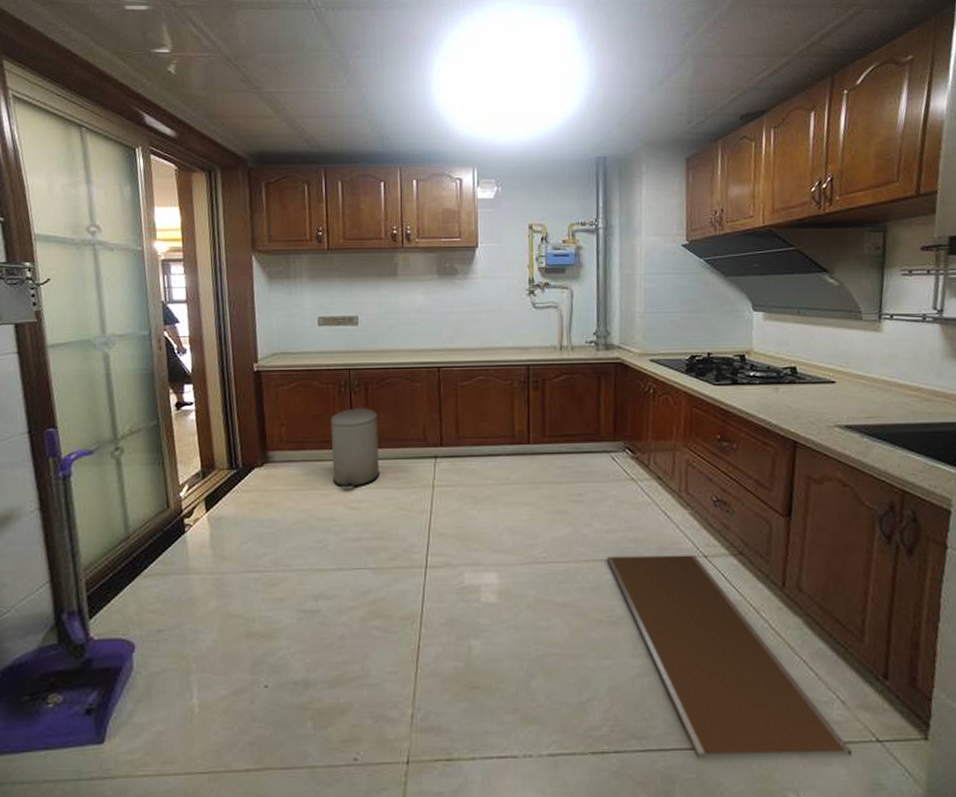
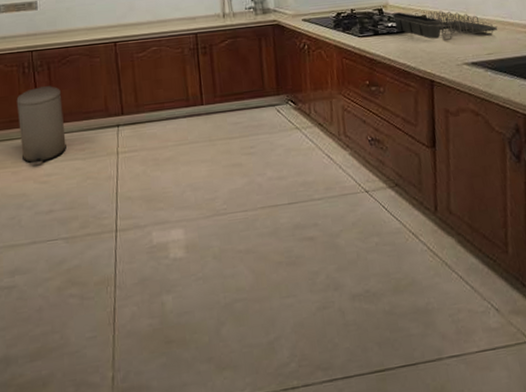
door mat: present [606,555,852,760] -> none [280,191,510,382]
dish rack: none [755,361,882,397] -> present [392,10,498,40]

